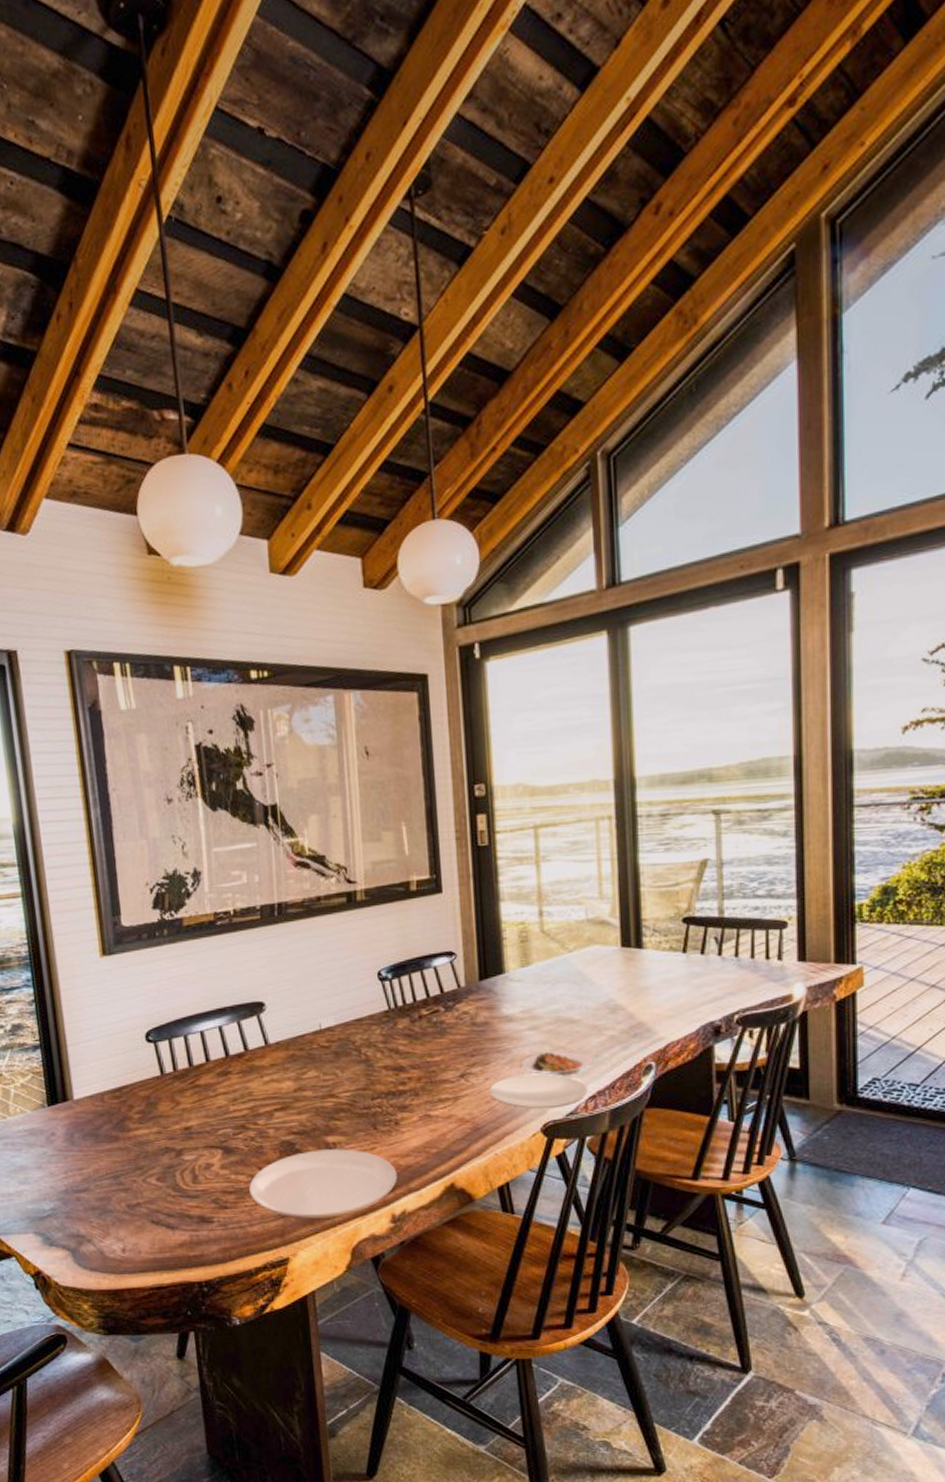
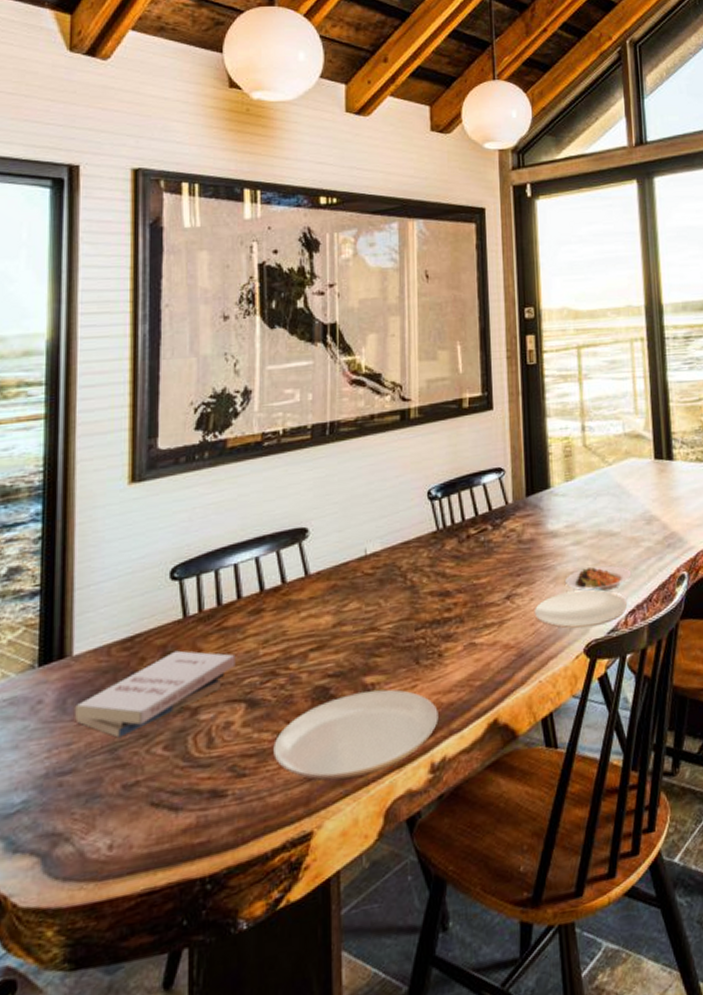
books: none [81,1102,210,1168] -> present [75,650,236,738]

